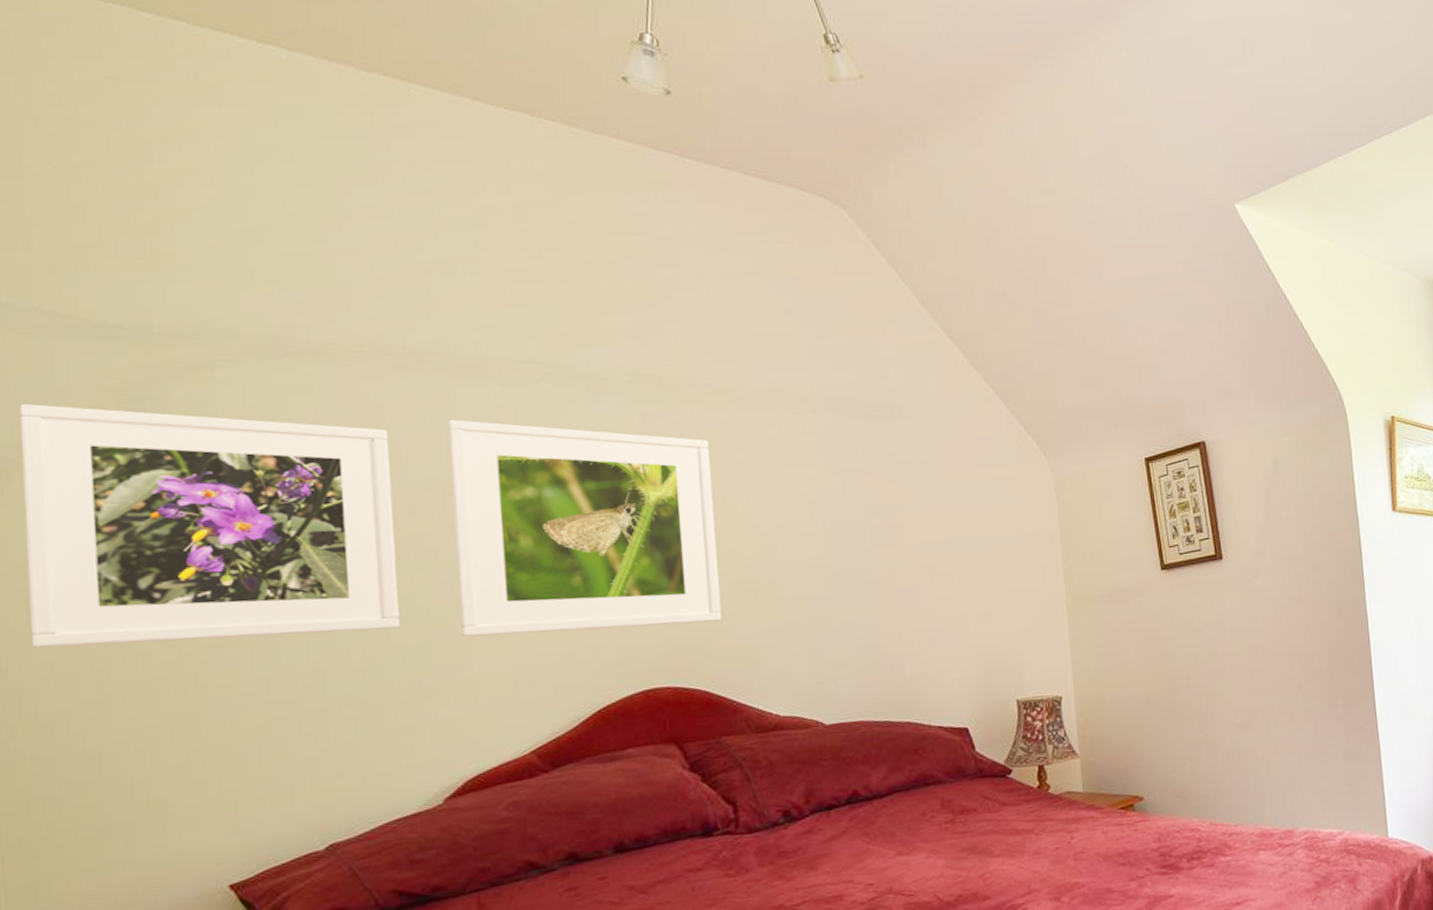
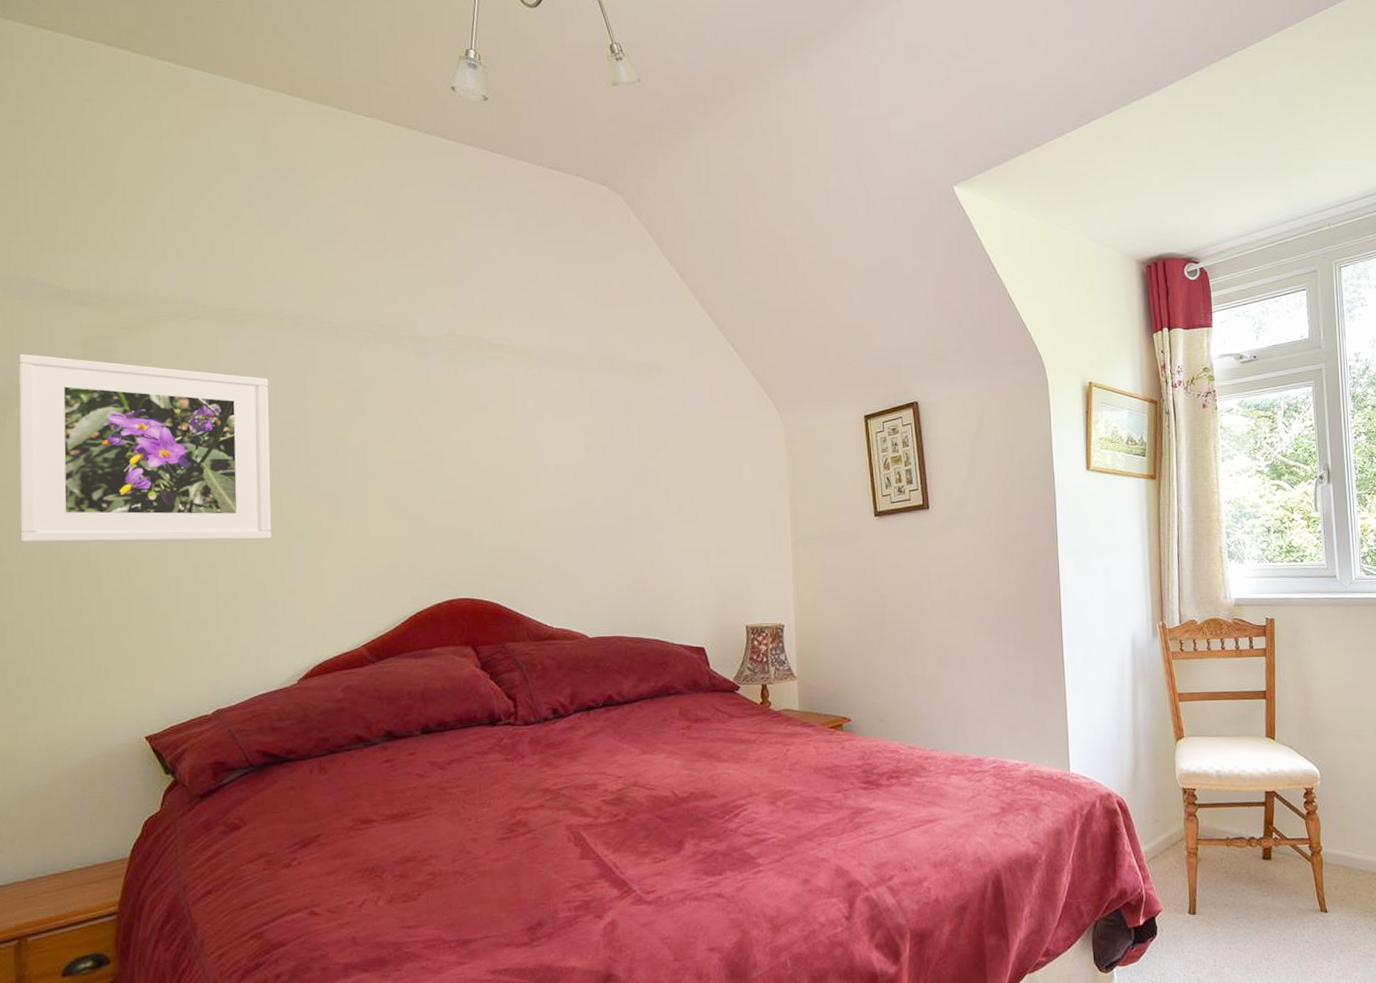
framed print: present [447,419,722,637] -> none [311,370,511,549]

